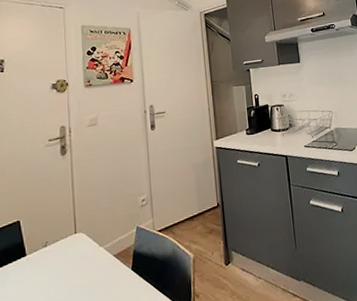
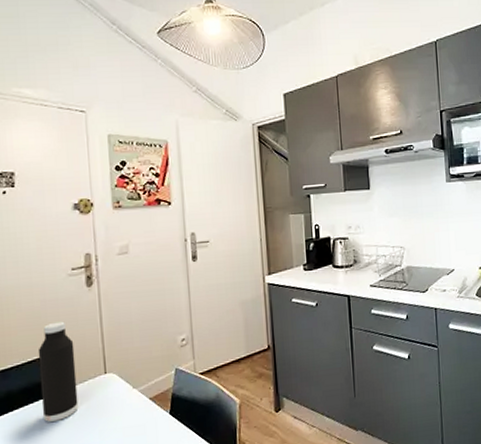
water bottle: none [17,187,51,280] -> present [38,321,79,422]

